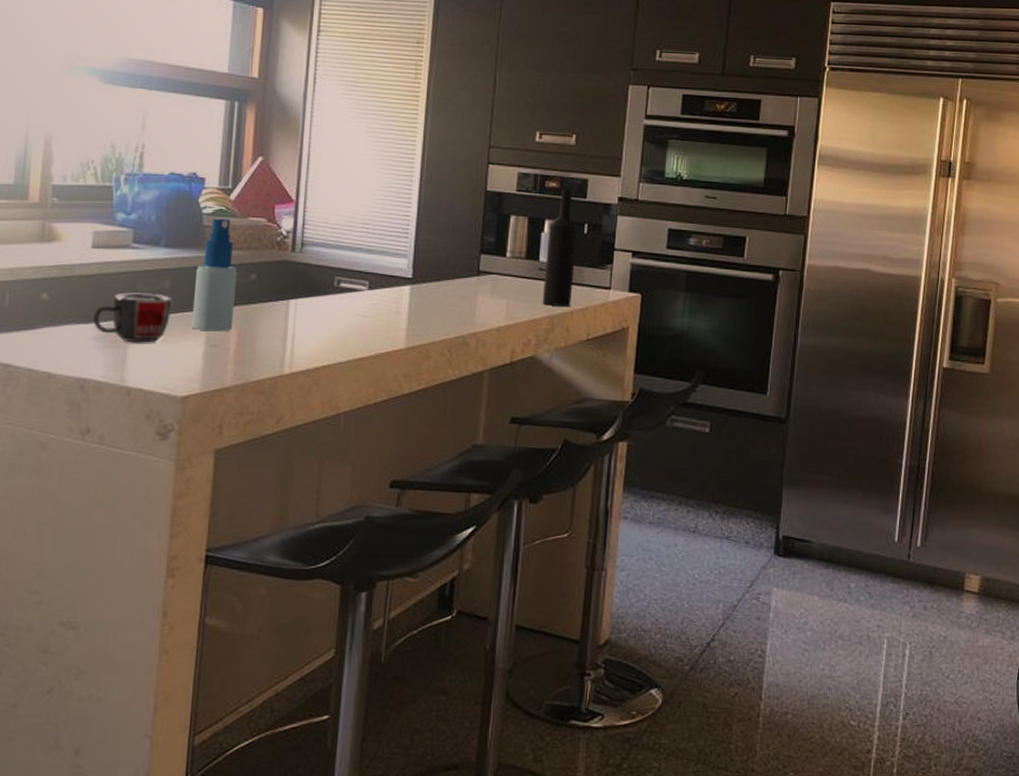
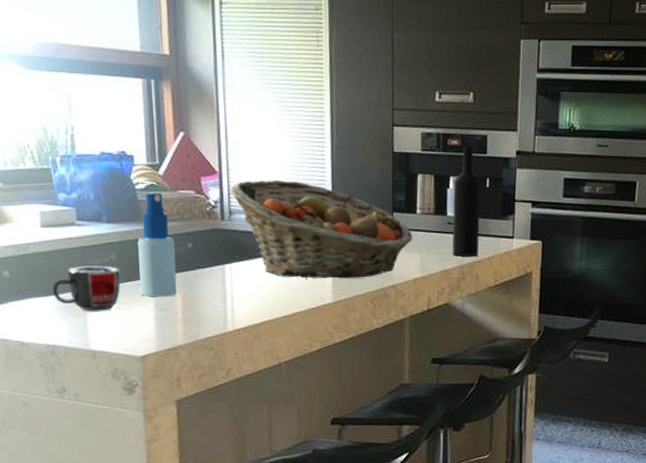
fruit basket: none [305,211,501,323] -> present [230,179,413,279]

